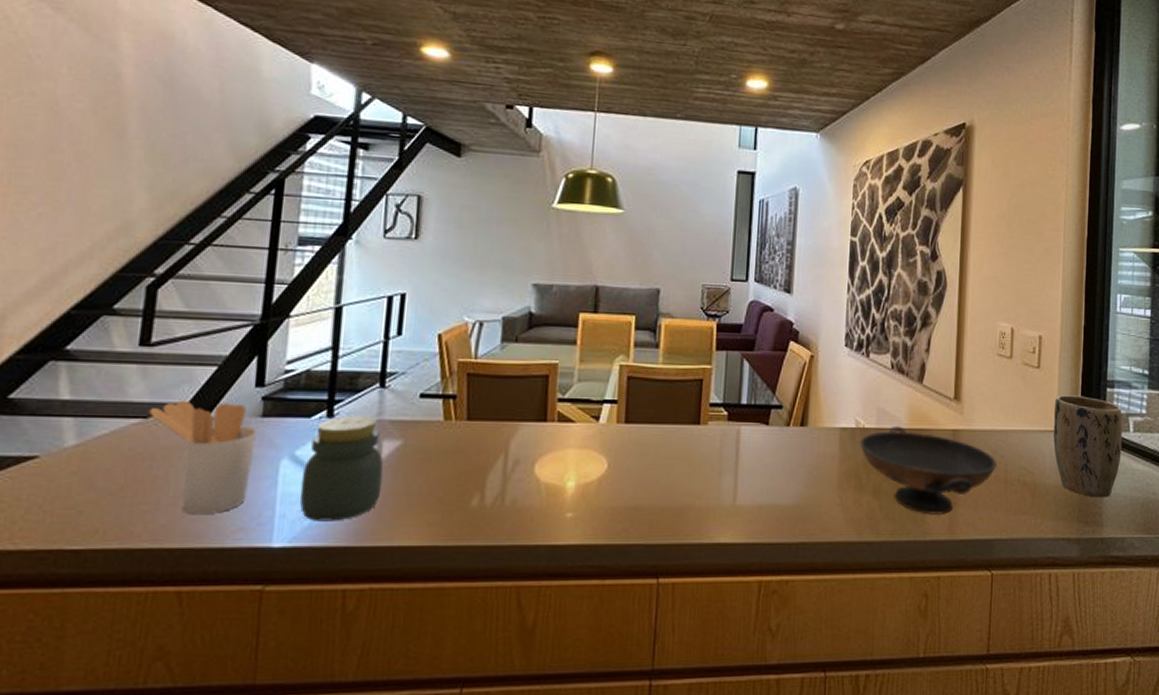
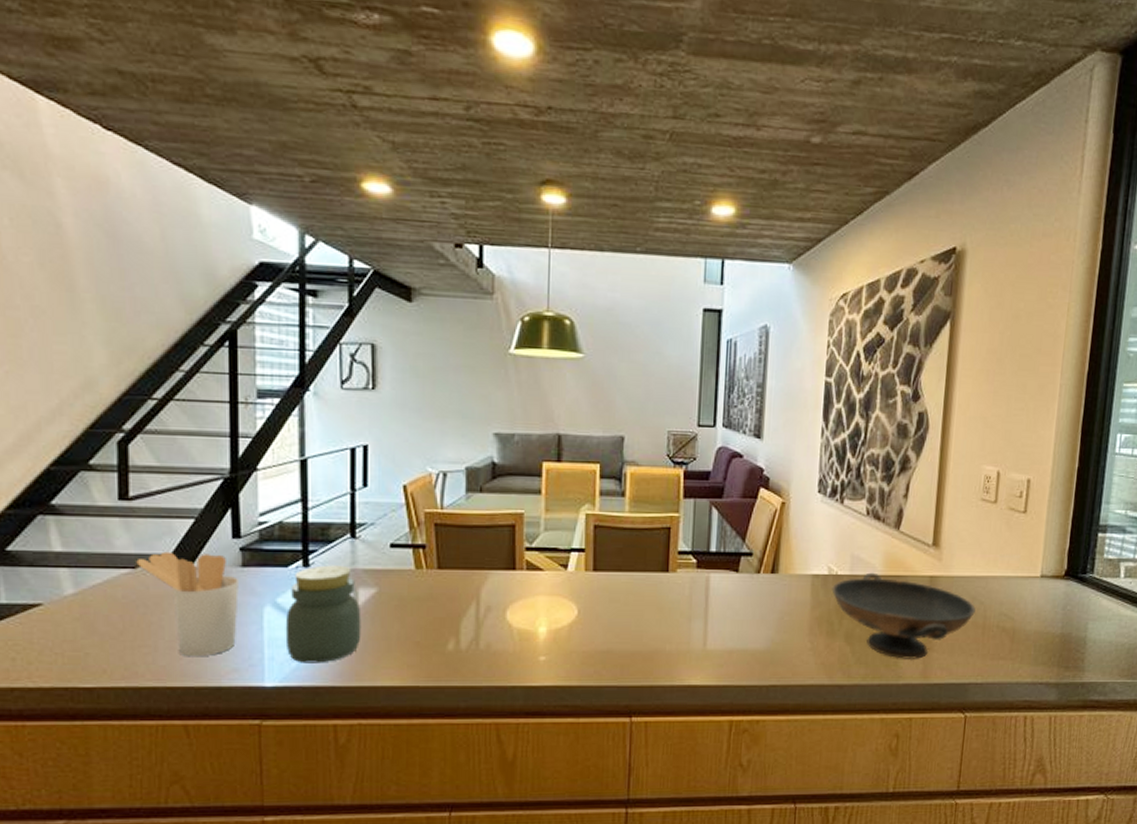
plant pot: present [1053,395,1123,498] -> none [1036,540,1114,643]

